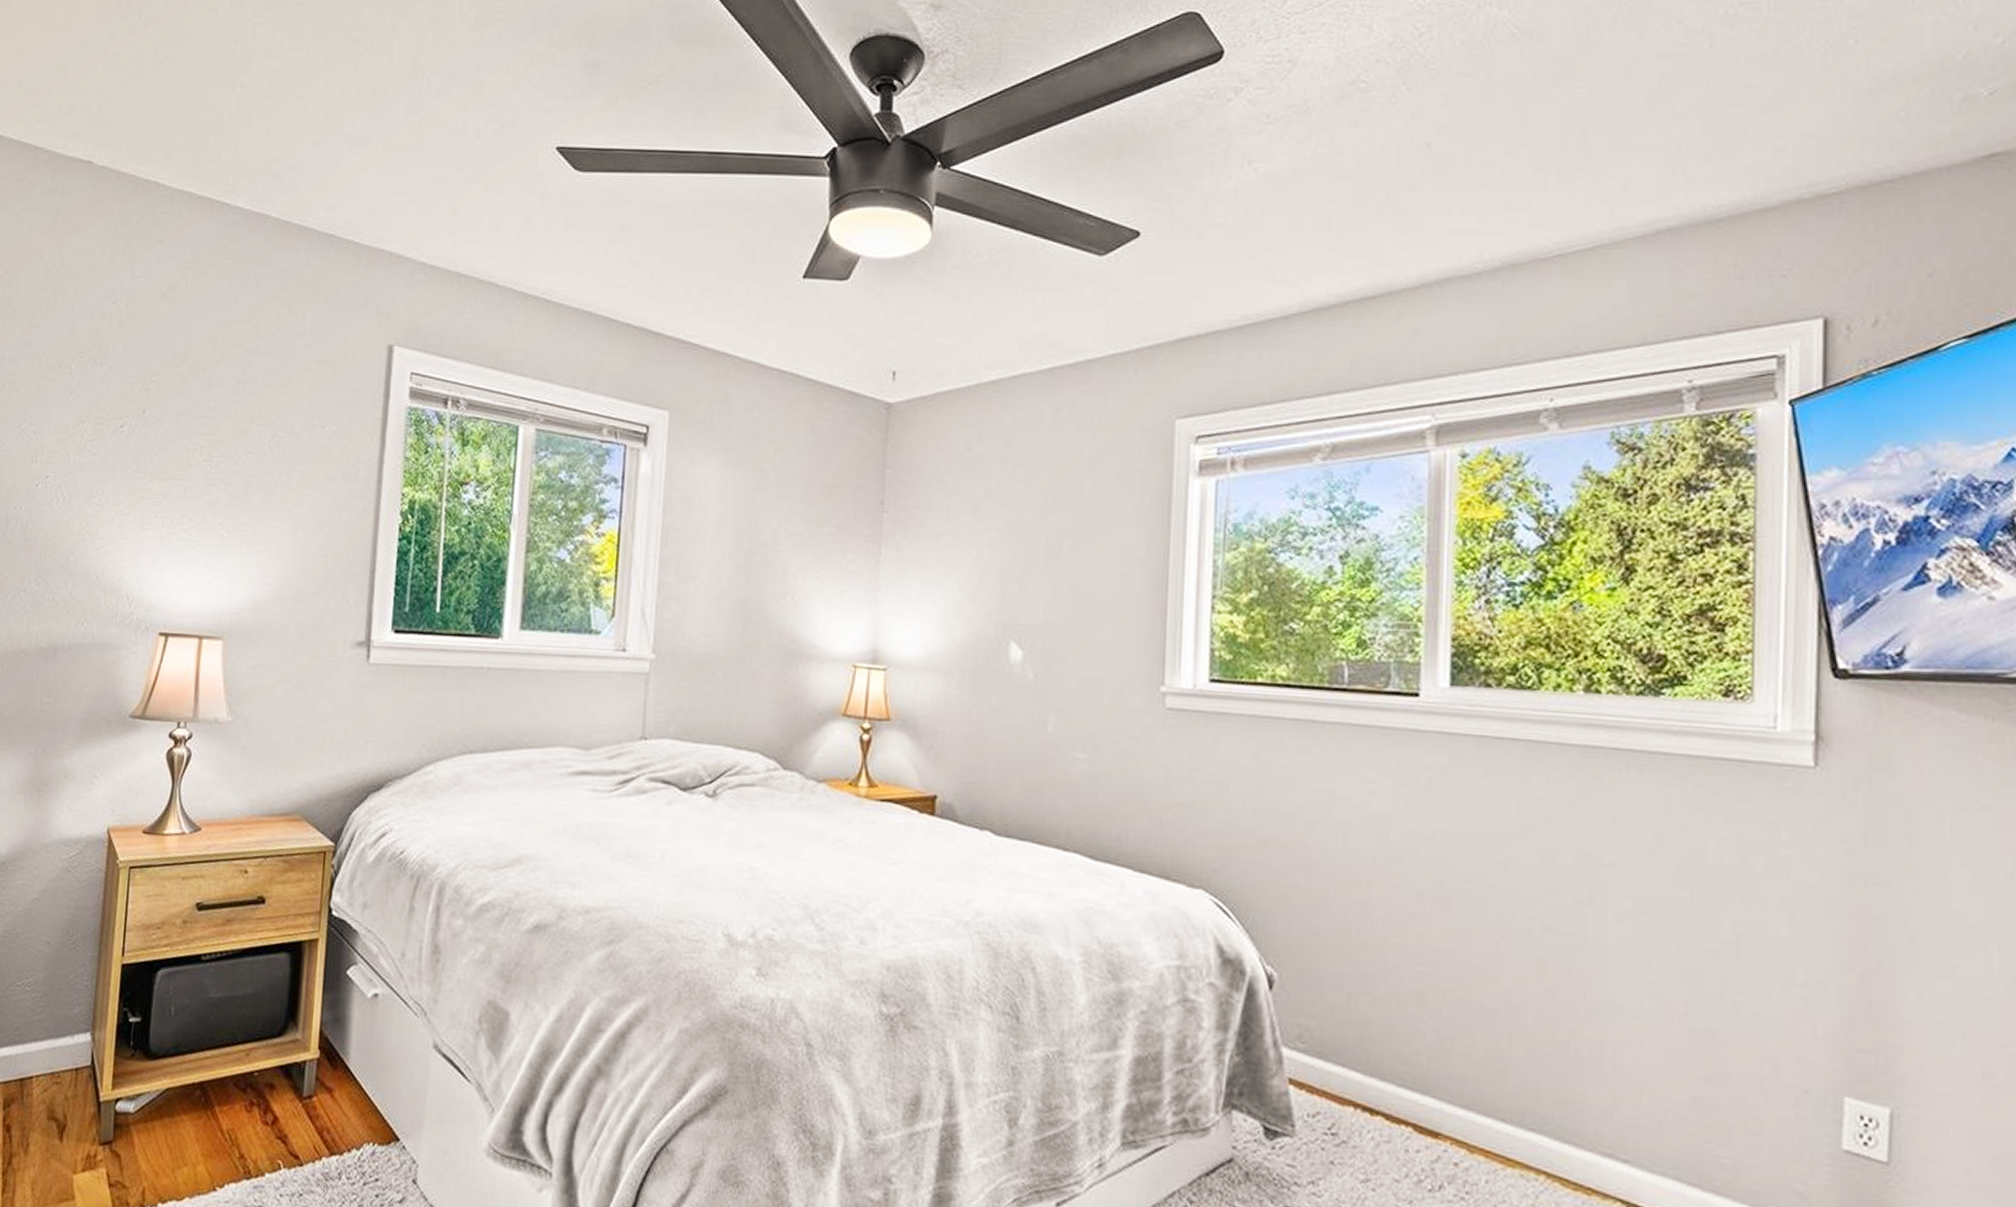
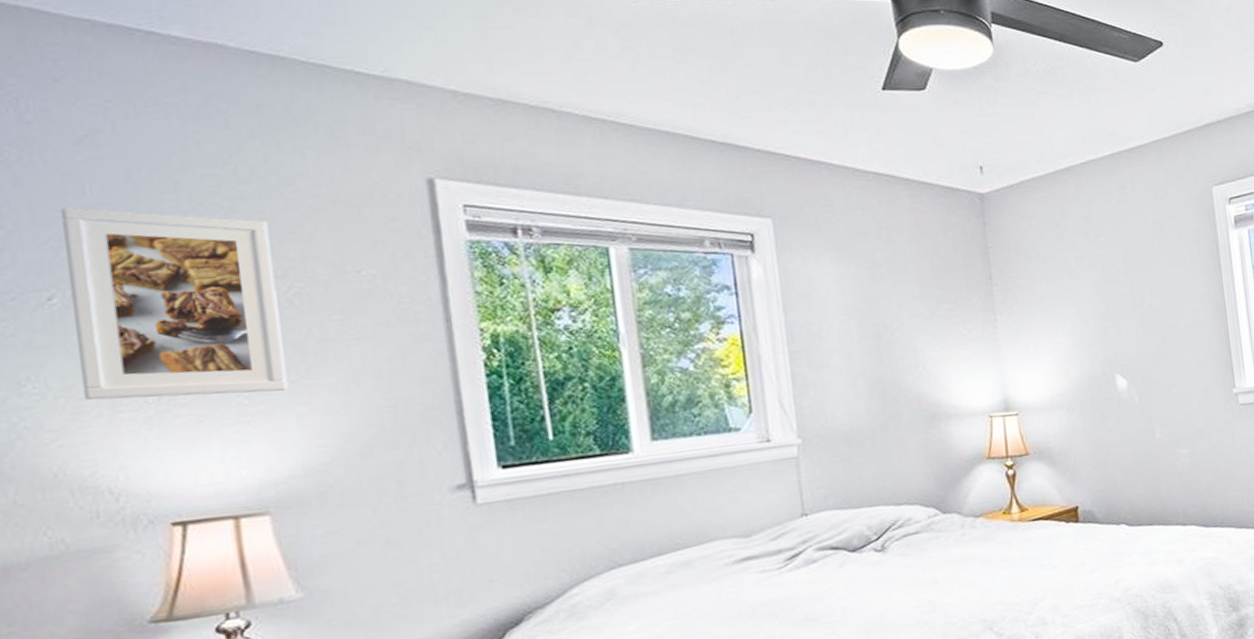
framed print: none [126,350,269,529] -> present [61,207,288,400]

